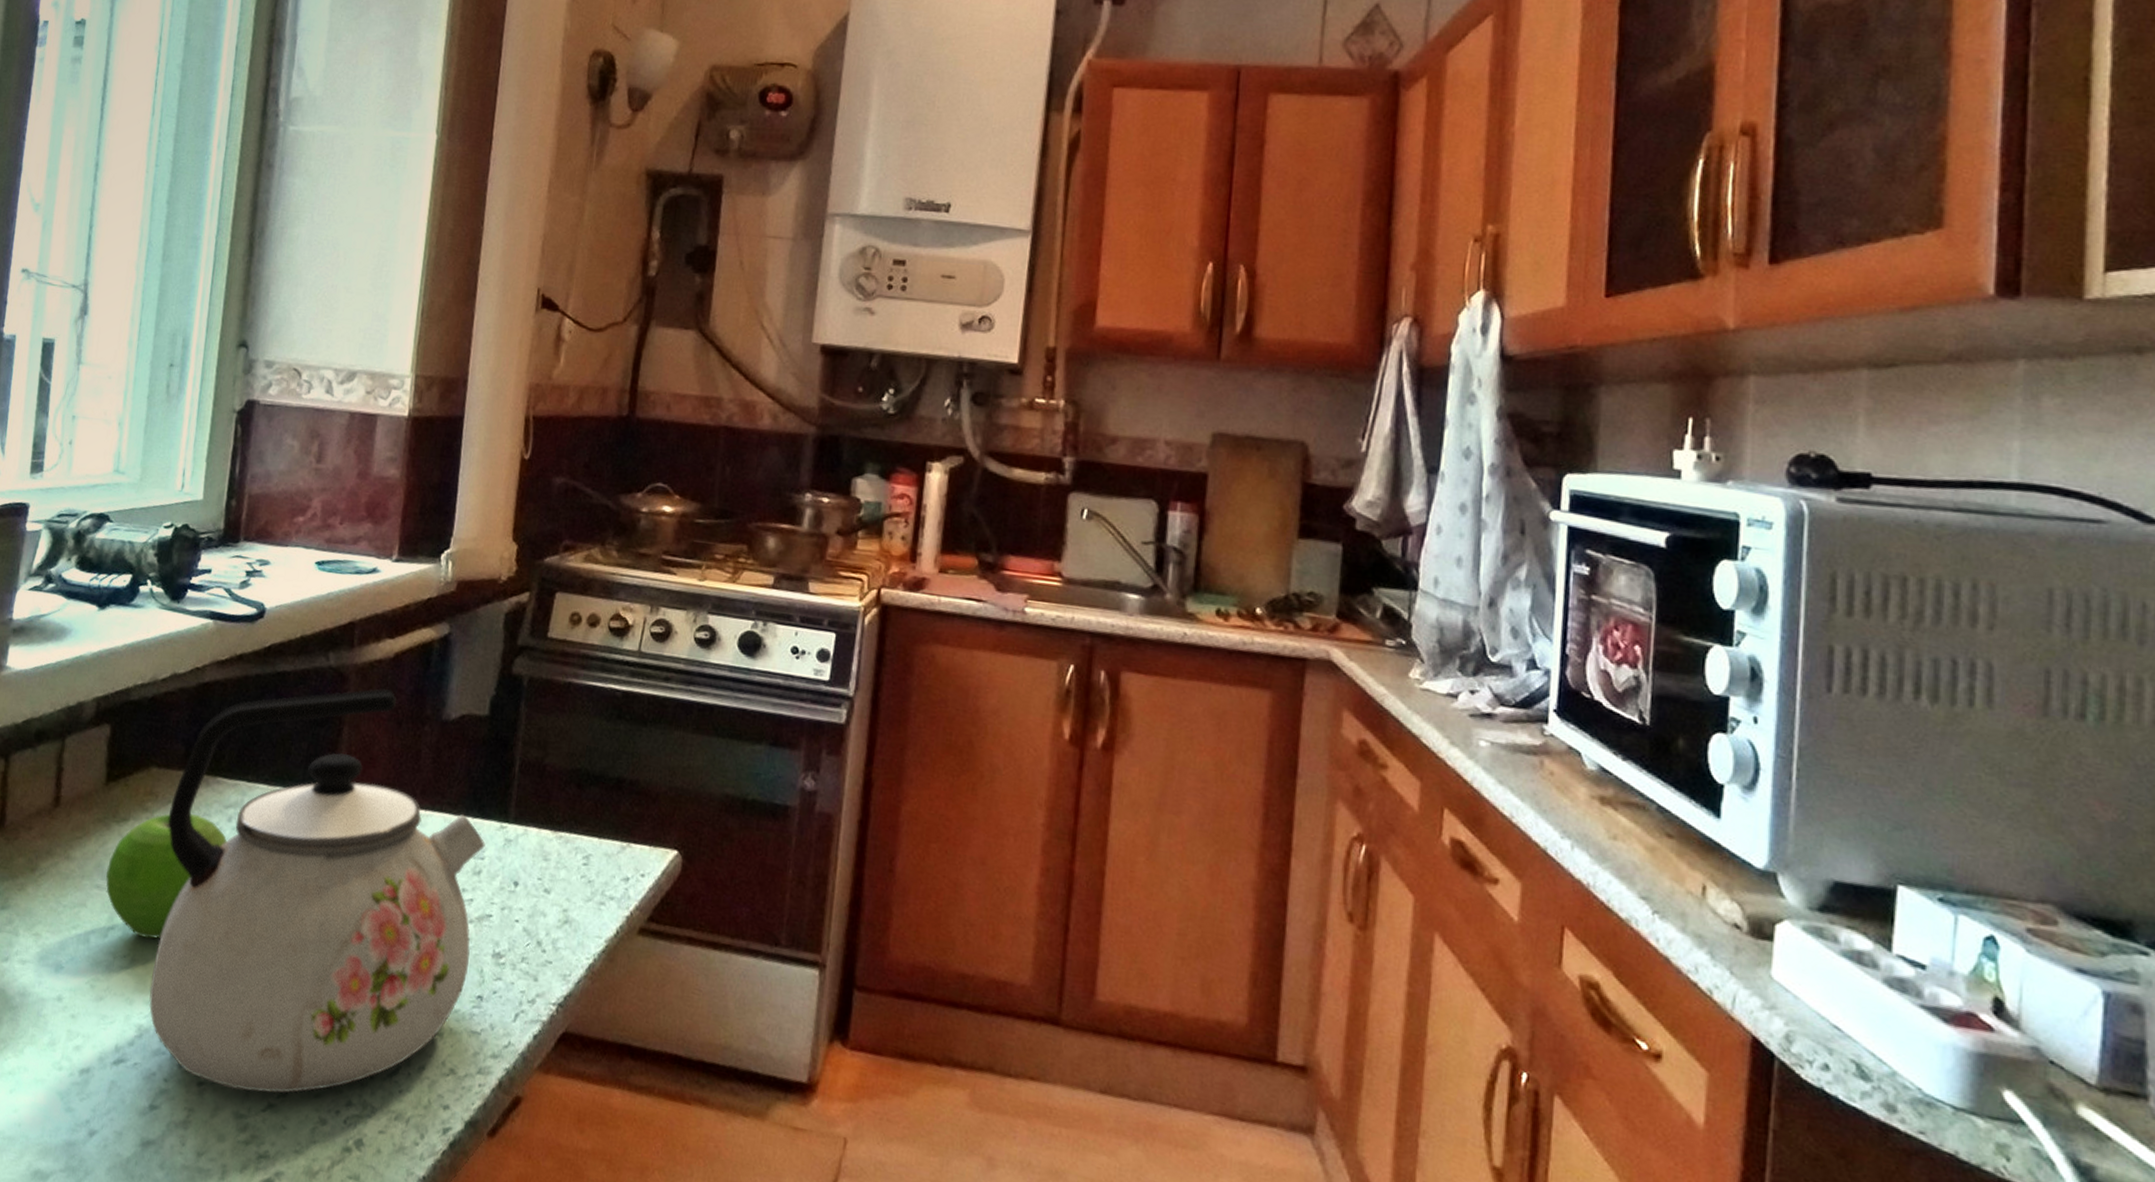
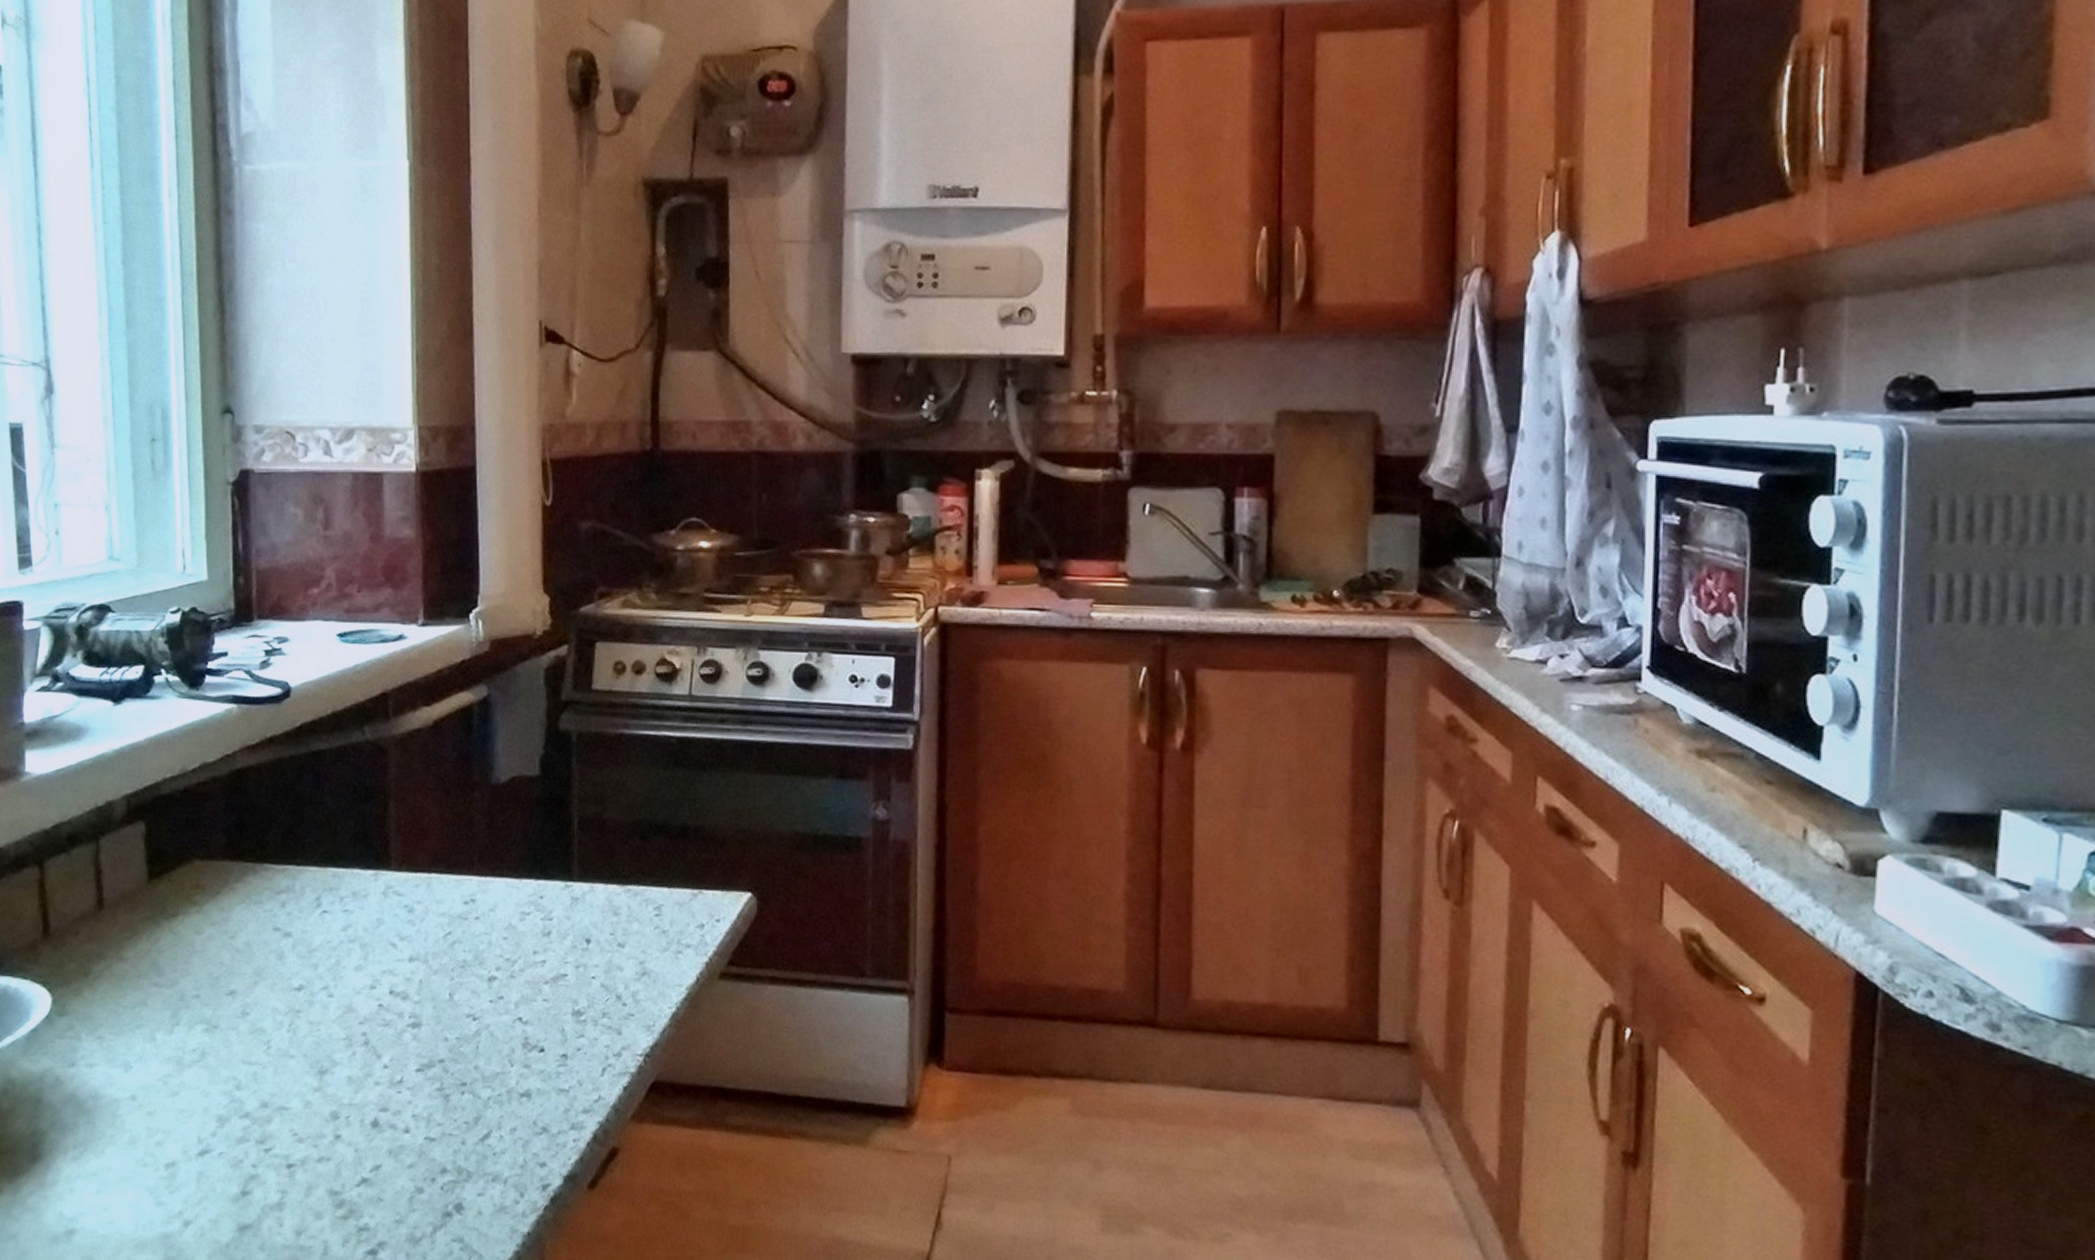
fruit: present [106,813,228,939] -> none [162,903,284,1031]
kettle: present [149,689,485,1093] -> none [218,757,552,1168]

